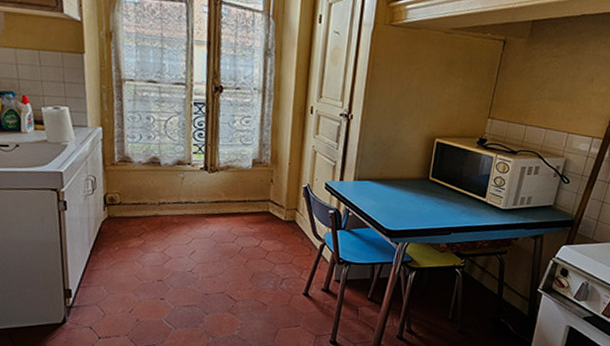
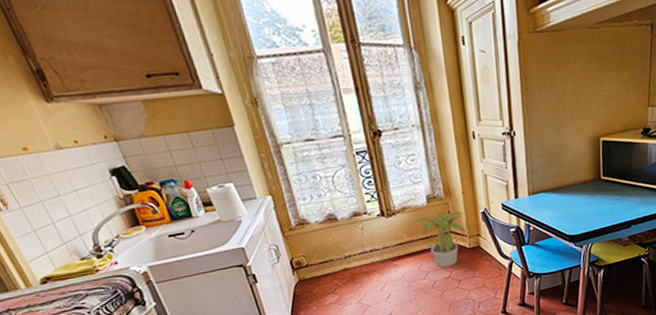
potted plant: none [233,179,287,235] -> present [412,211,466,268]

